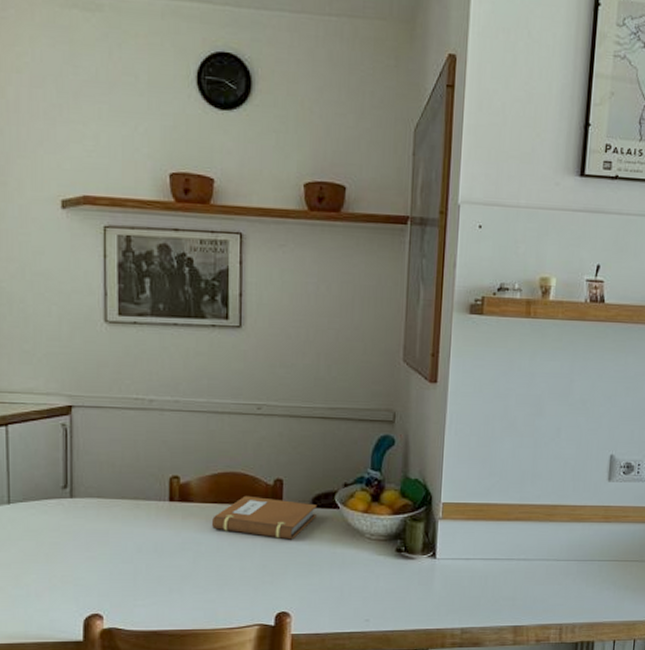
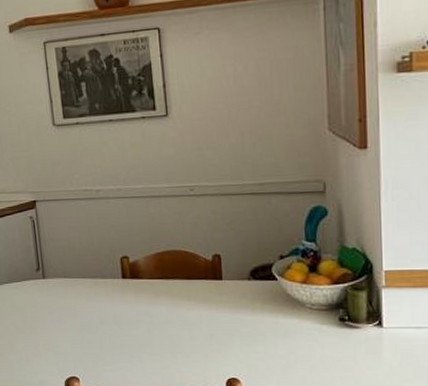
notebook: present [211,495,317,540] -> none [160,271,256,311]

